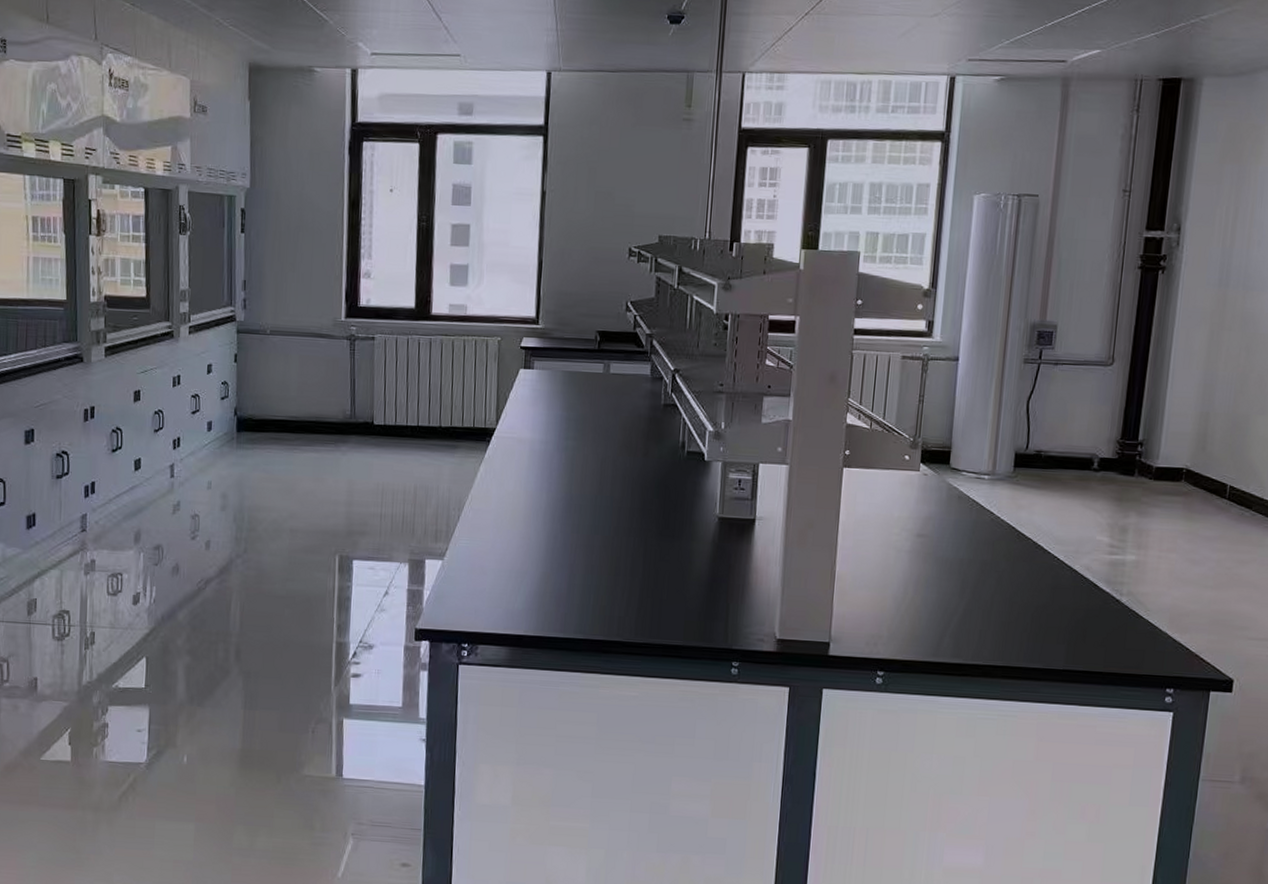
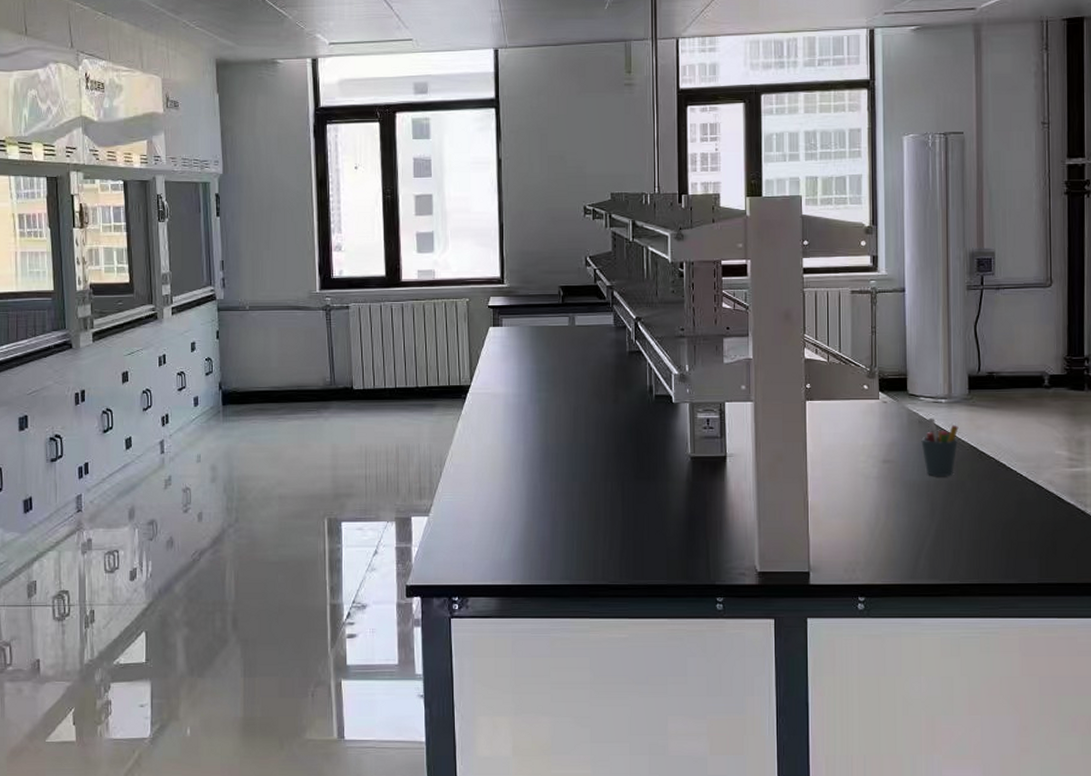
pen holder: none [958,493,999,555] -> present [921,418,959,476]

